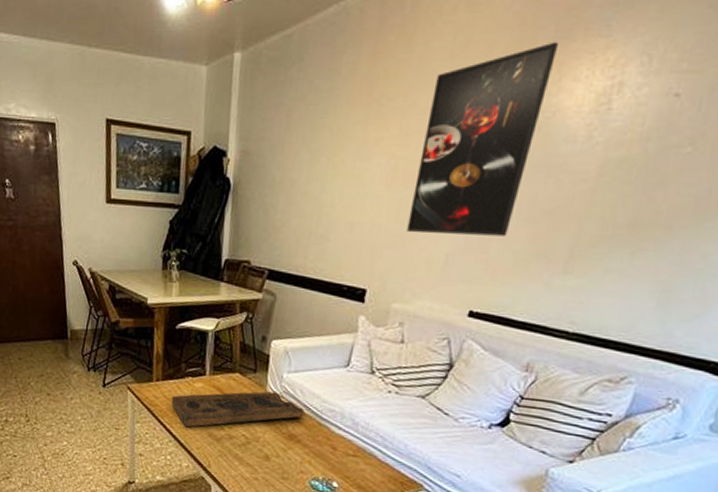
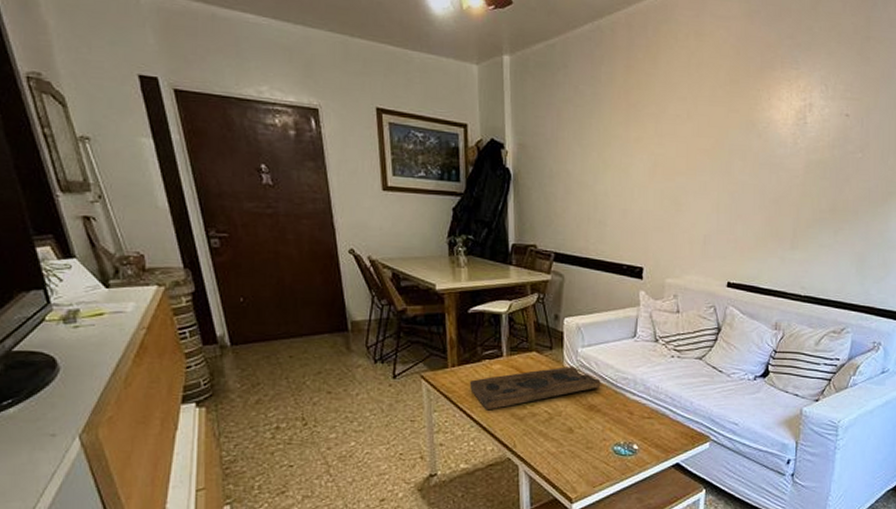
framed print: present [407,41,560,237] -> none [670,69,765,220]

